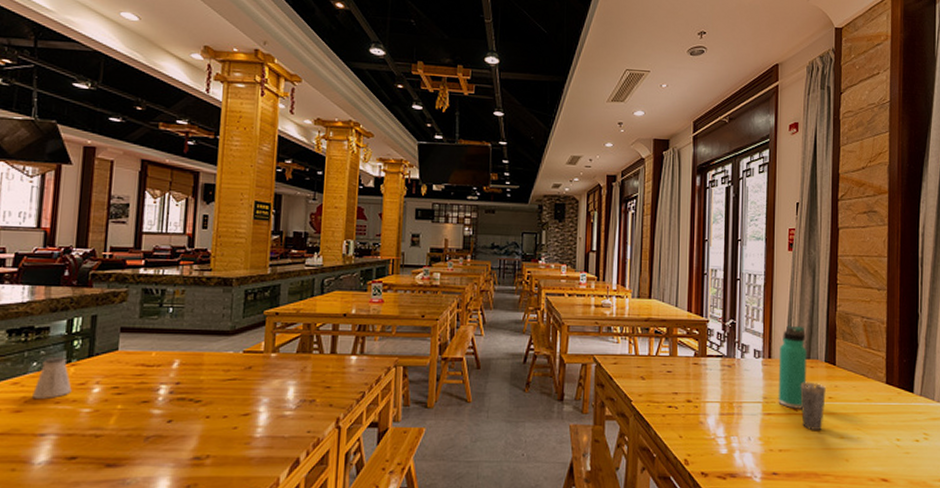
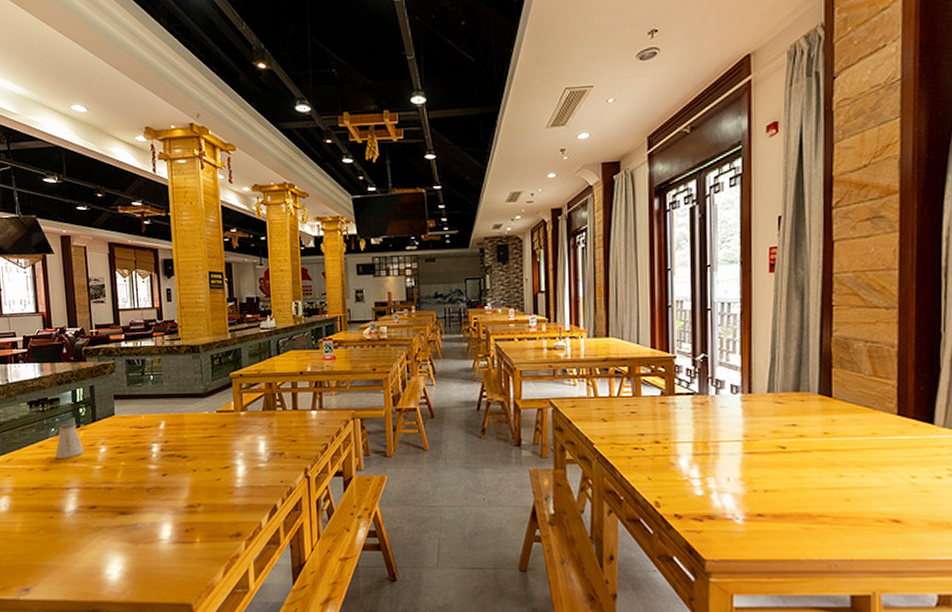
thermos bottle: present [778,325,807,409] -> none [761,355,796,447]
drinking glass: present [800,382,826,431] -> none [788,417,820,470]

